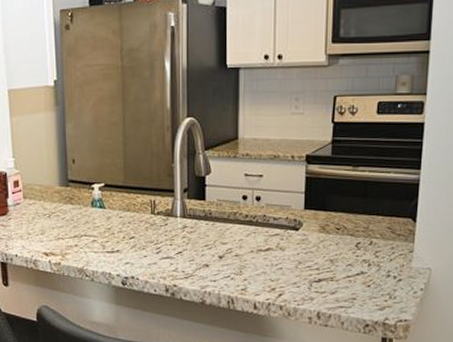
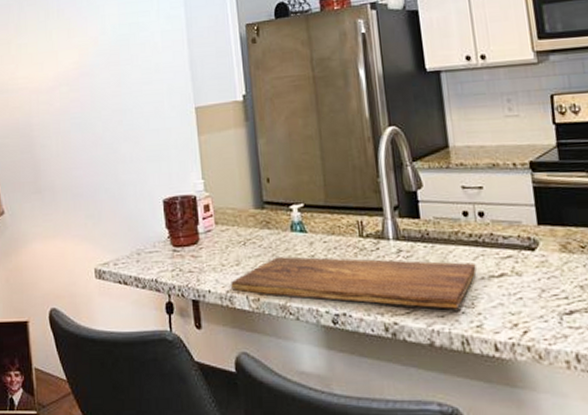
cutting board: none [36,228,248,276] -> present [231,256,477,309]

